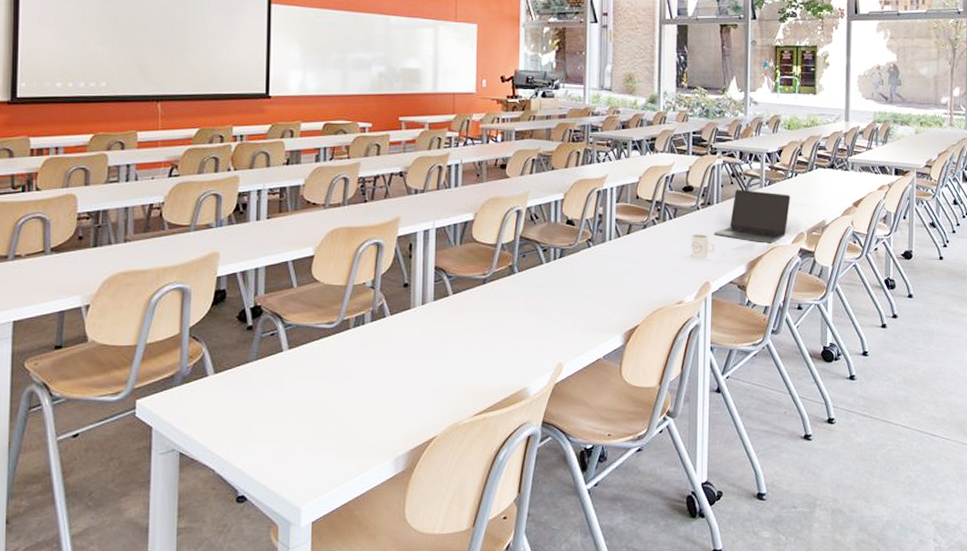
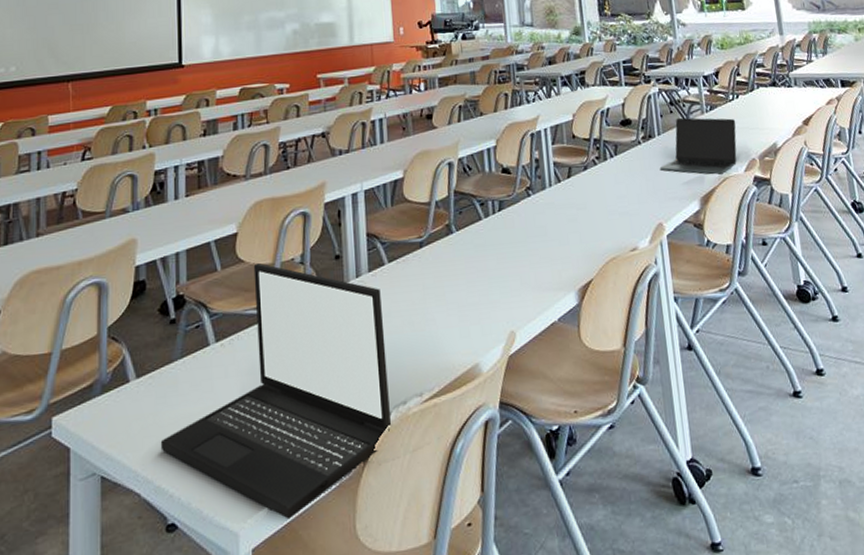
laptop: none [234,285,444,501] -> present [160,263,392,520]
mug: present [691,234,714,259] -> none [636,170,663,198]

